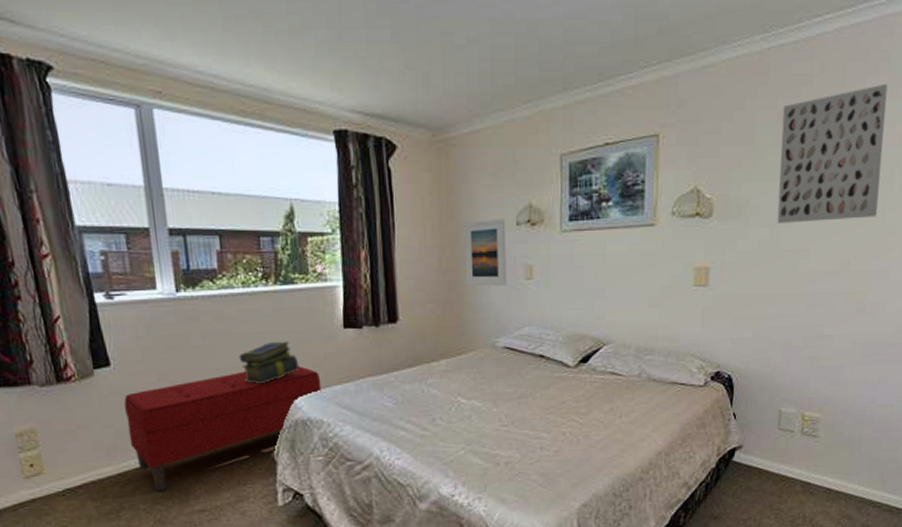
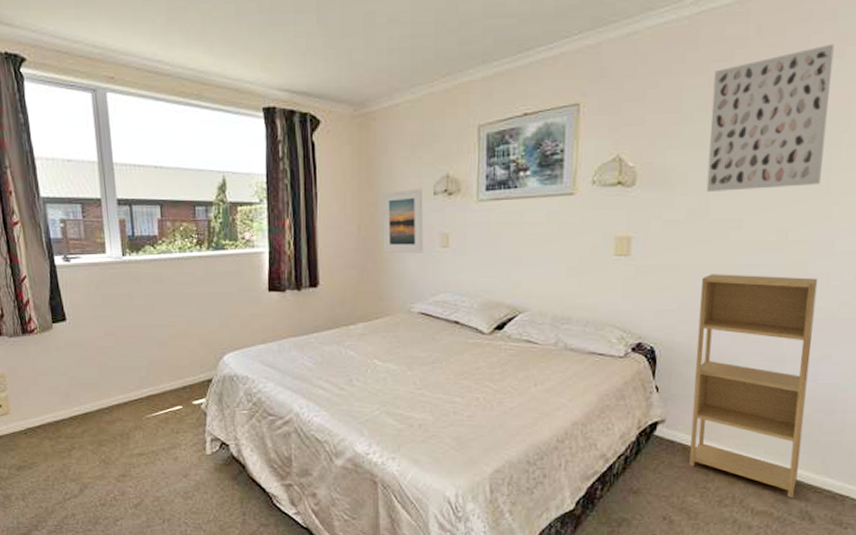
bench: present [124,366,322,492] -> none [76,325,248,435]
stack of books: present [238,341,299,384] -> none [175,302,228,341]
shelving unit: none [764,303,876,514] -> present [689,274,818,498]

